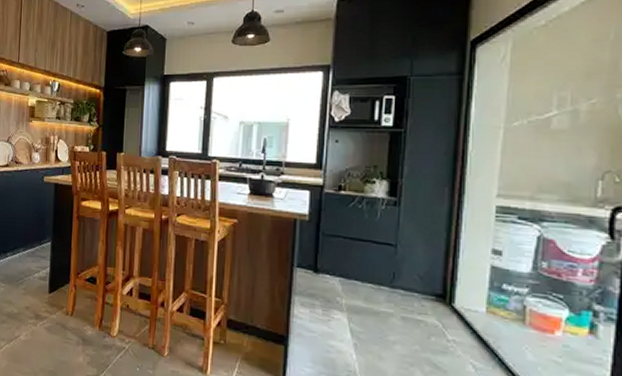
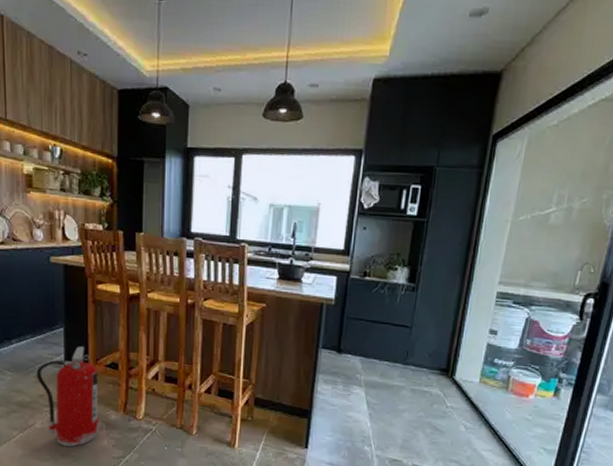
fire extinguisher: none [24,260,78,361] -> present [36,346,99,447]

